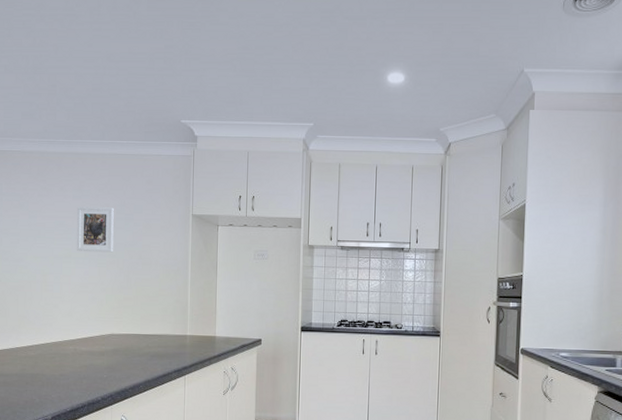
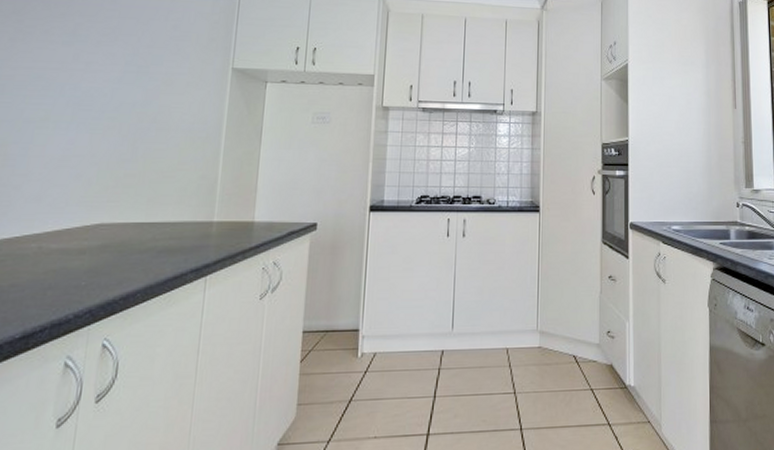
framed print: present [77,206,114,253] -> none [60,55,122,115]

